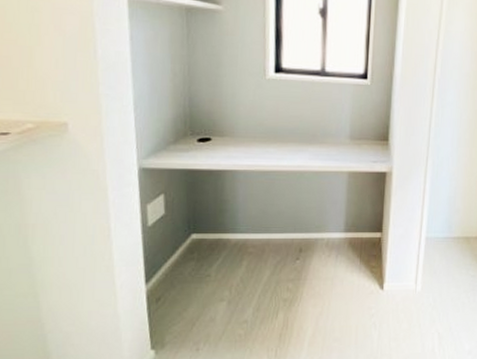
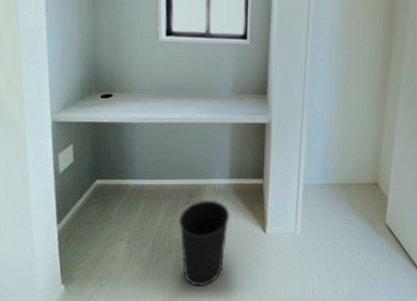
wastebasket: none [287,255,345,348] -> present [179,200,231,286]

